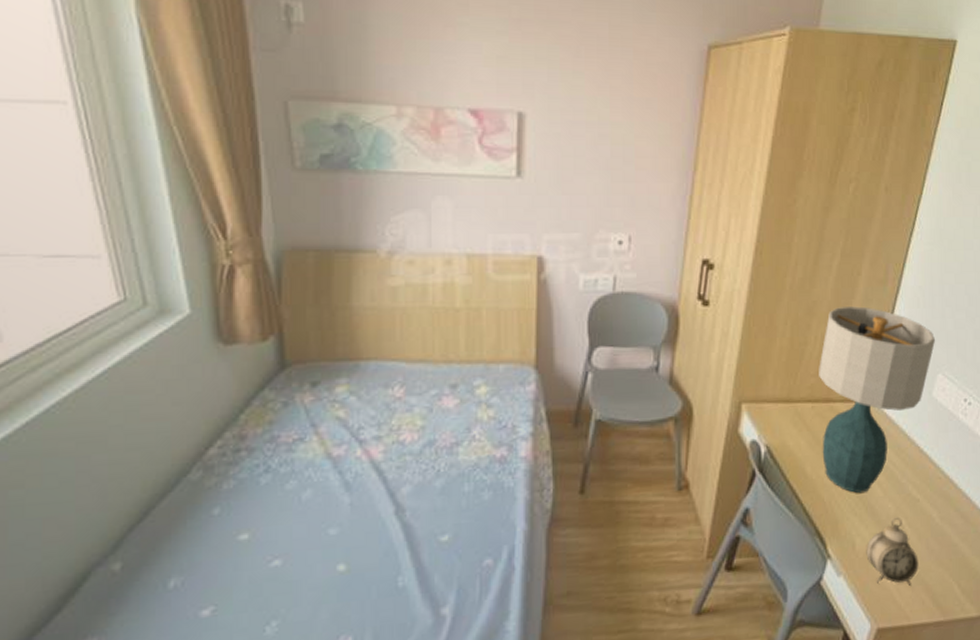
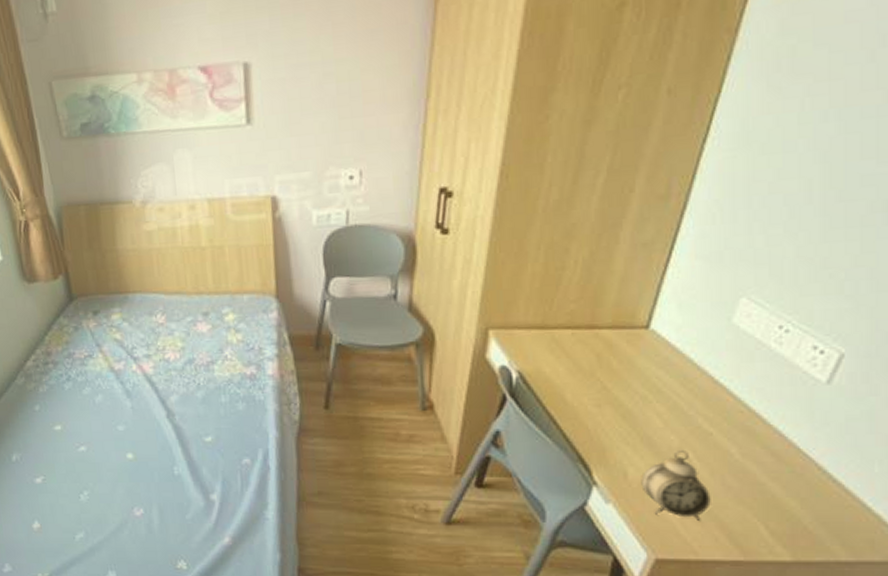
table lamp: present [819,306,935,494] -> none [580,226,737,423]

